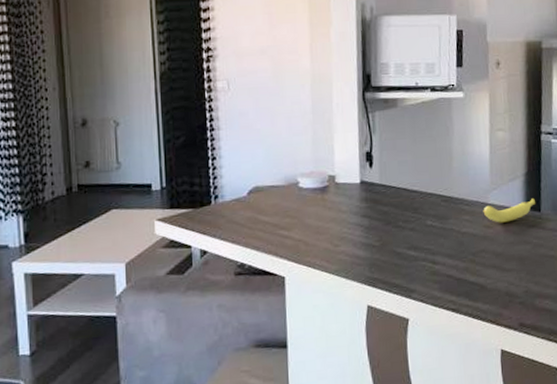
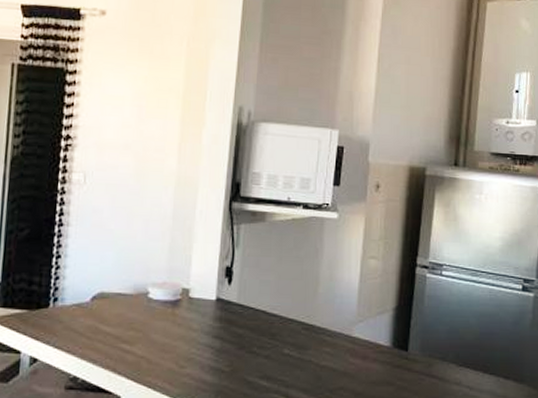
banana: present [483,198,535,223] -> none [346,336,403,360]

